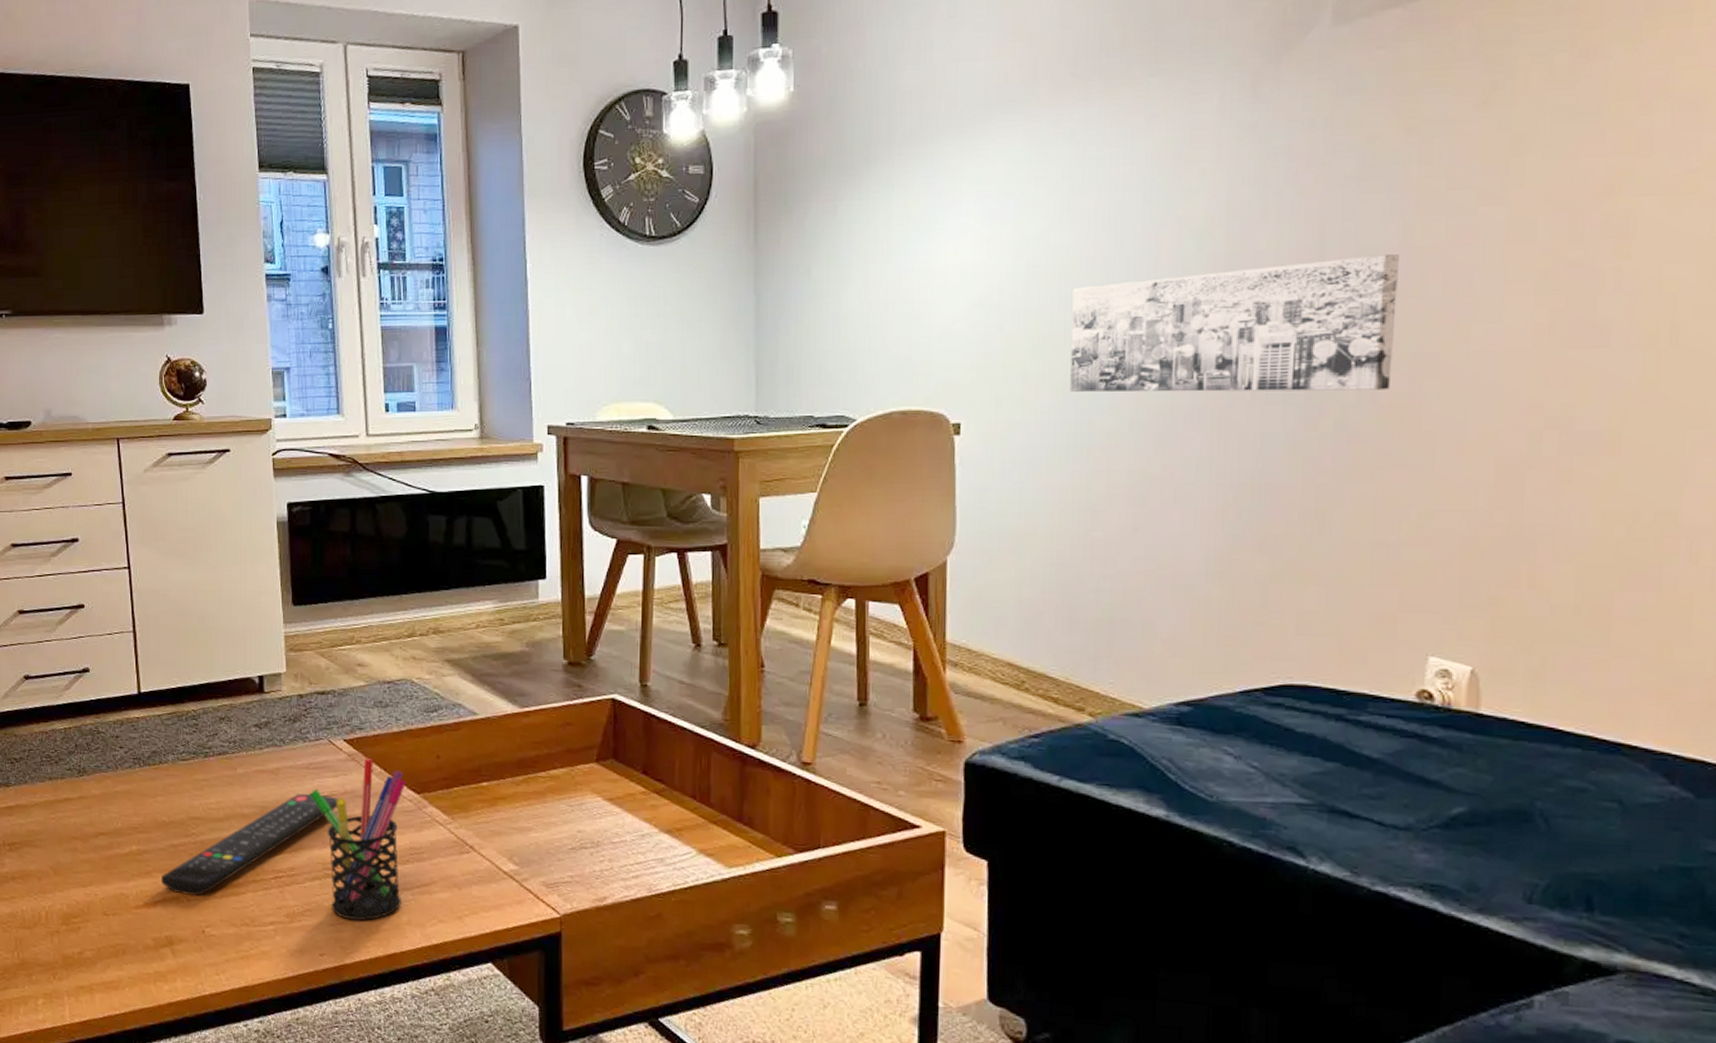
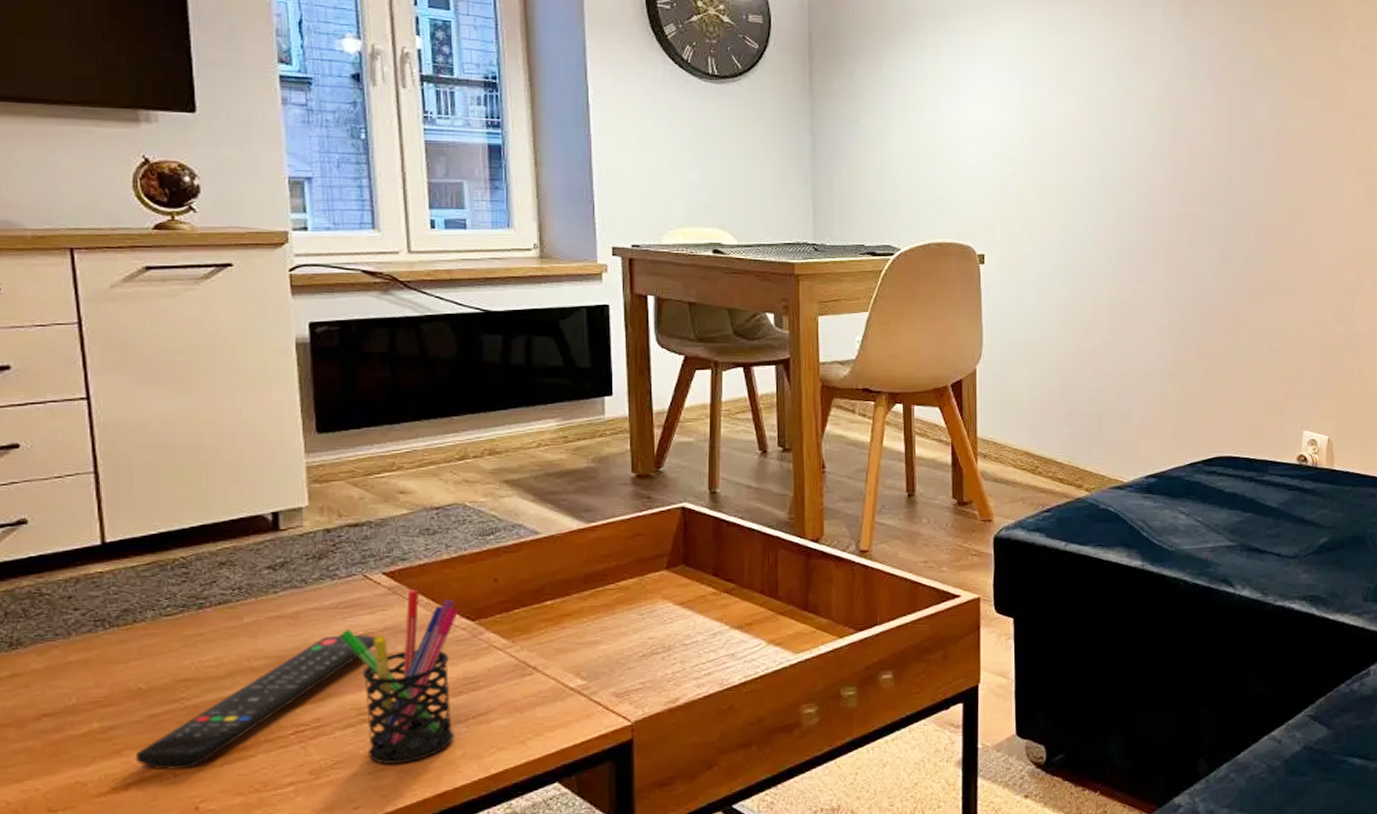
wall art: present [1070,254,1399,392] -> none [1066,139,1277,238]

